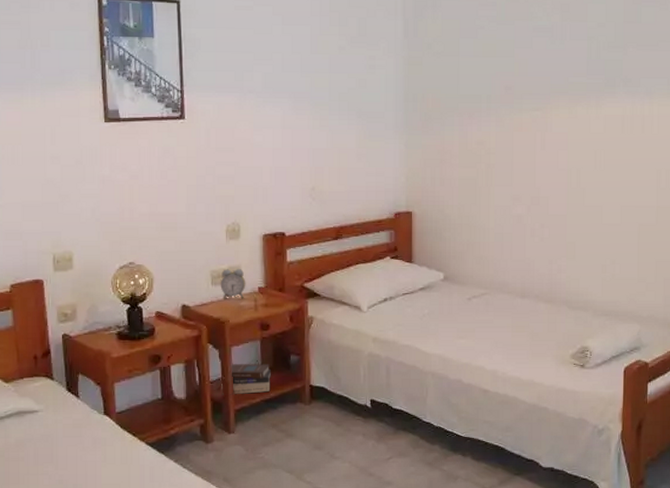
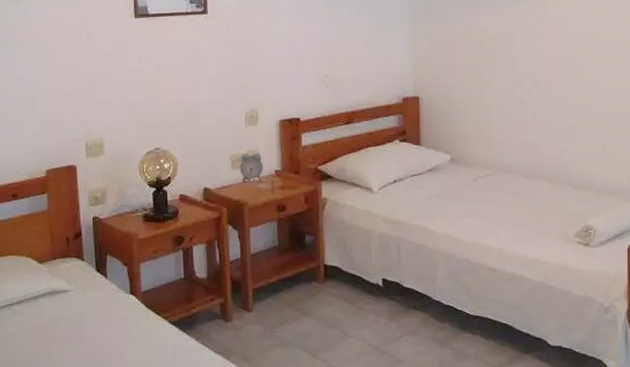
books: present [221,364,272,395] -> none [240,244,288,275]

